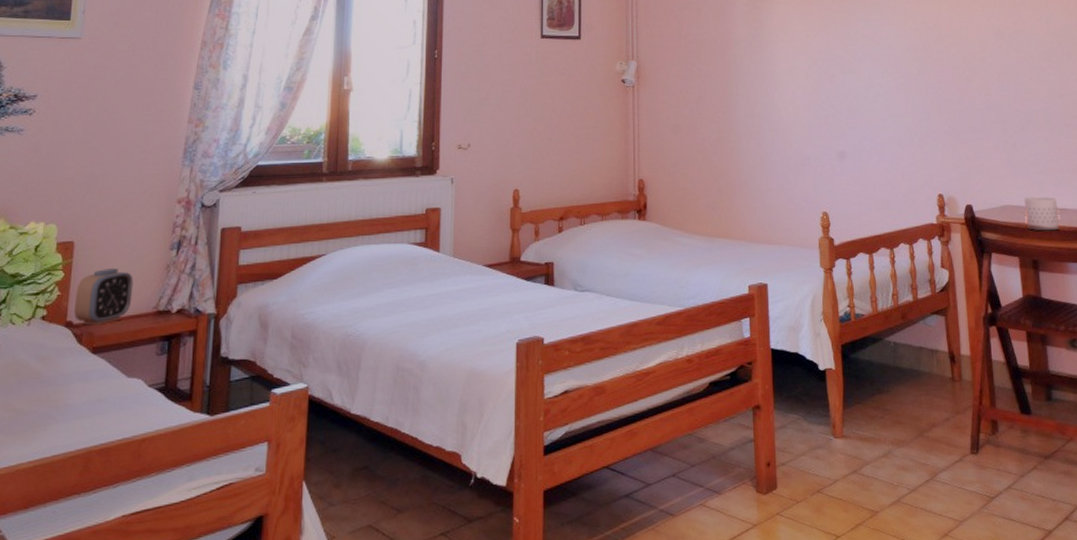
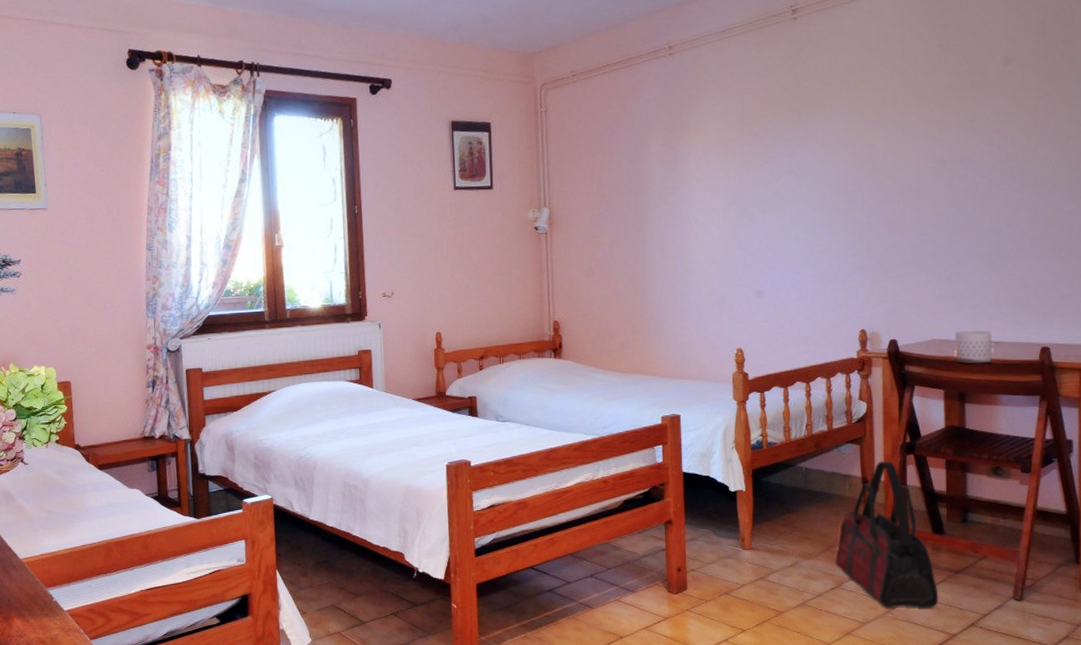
alarm clock: present [74,268,134,326] -> none [78,403,123,449]
duffel bag: none [928,333,1032,503] -> present [835,461,939,608]

